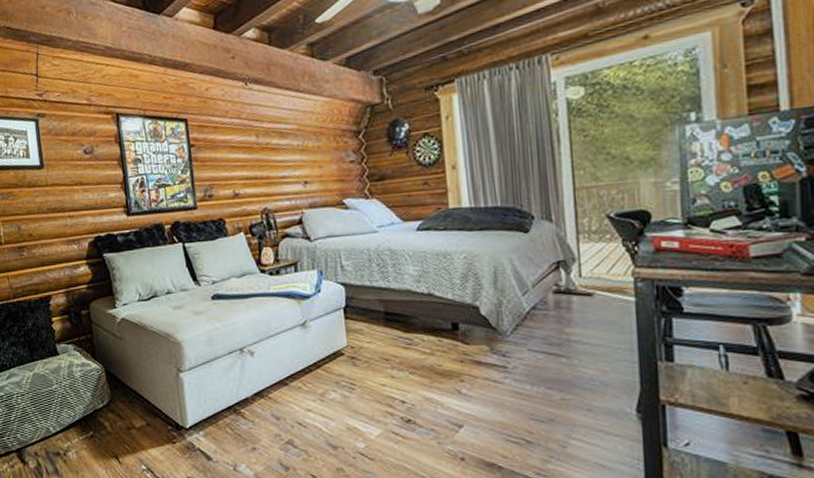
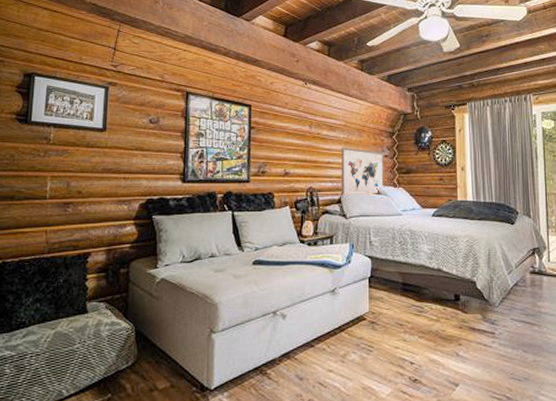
wall art: none [296,155,354,215] -> present [341,147,385,196]

